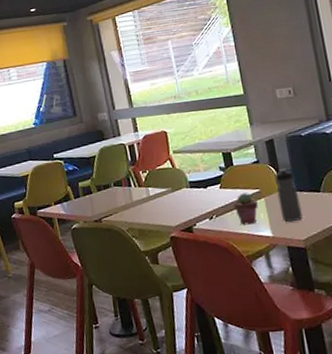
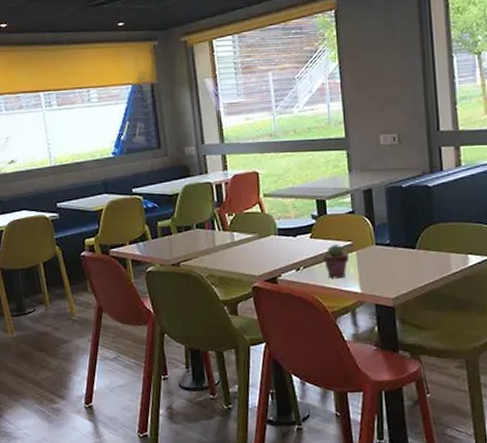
water bottle: present [274,169,303,222] -> none [369,221,394,279]

